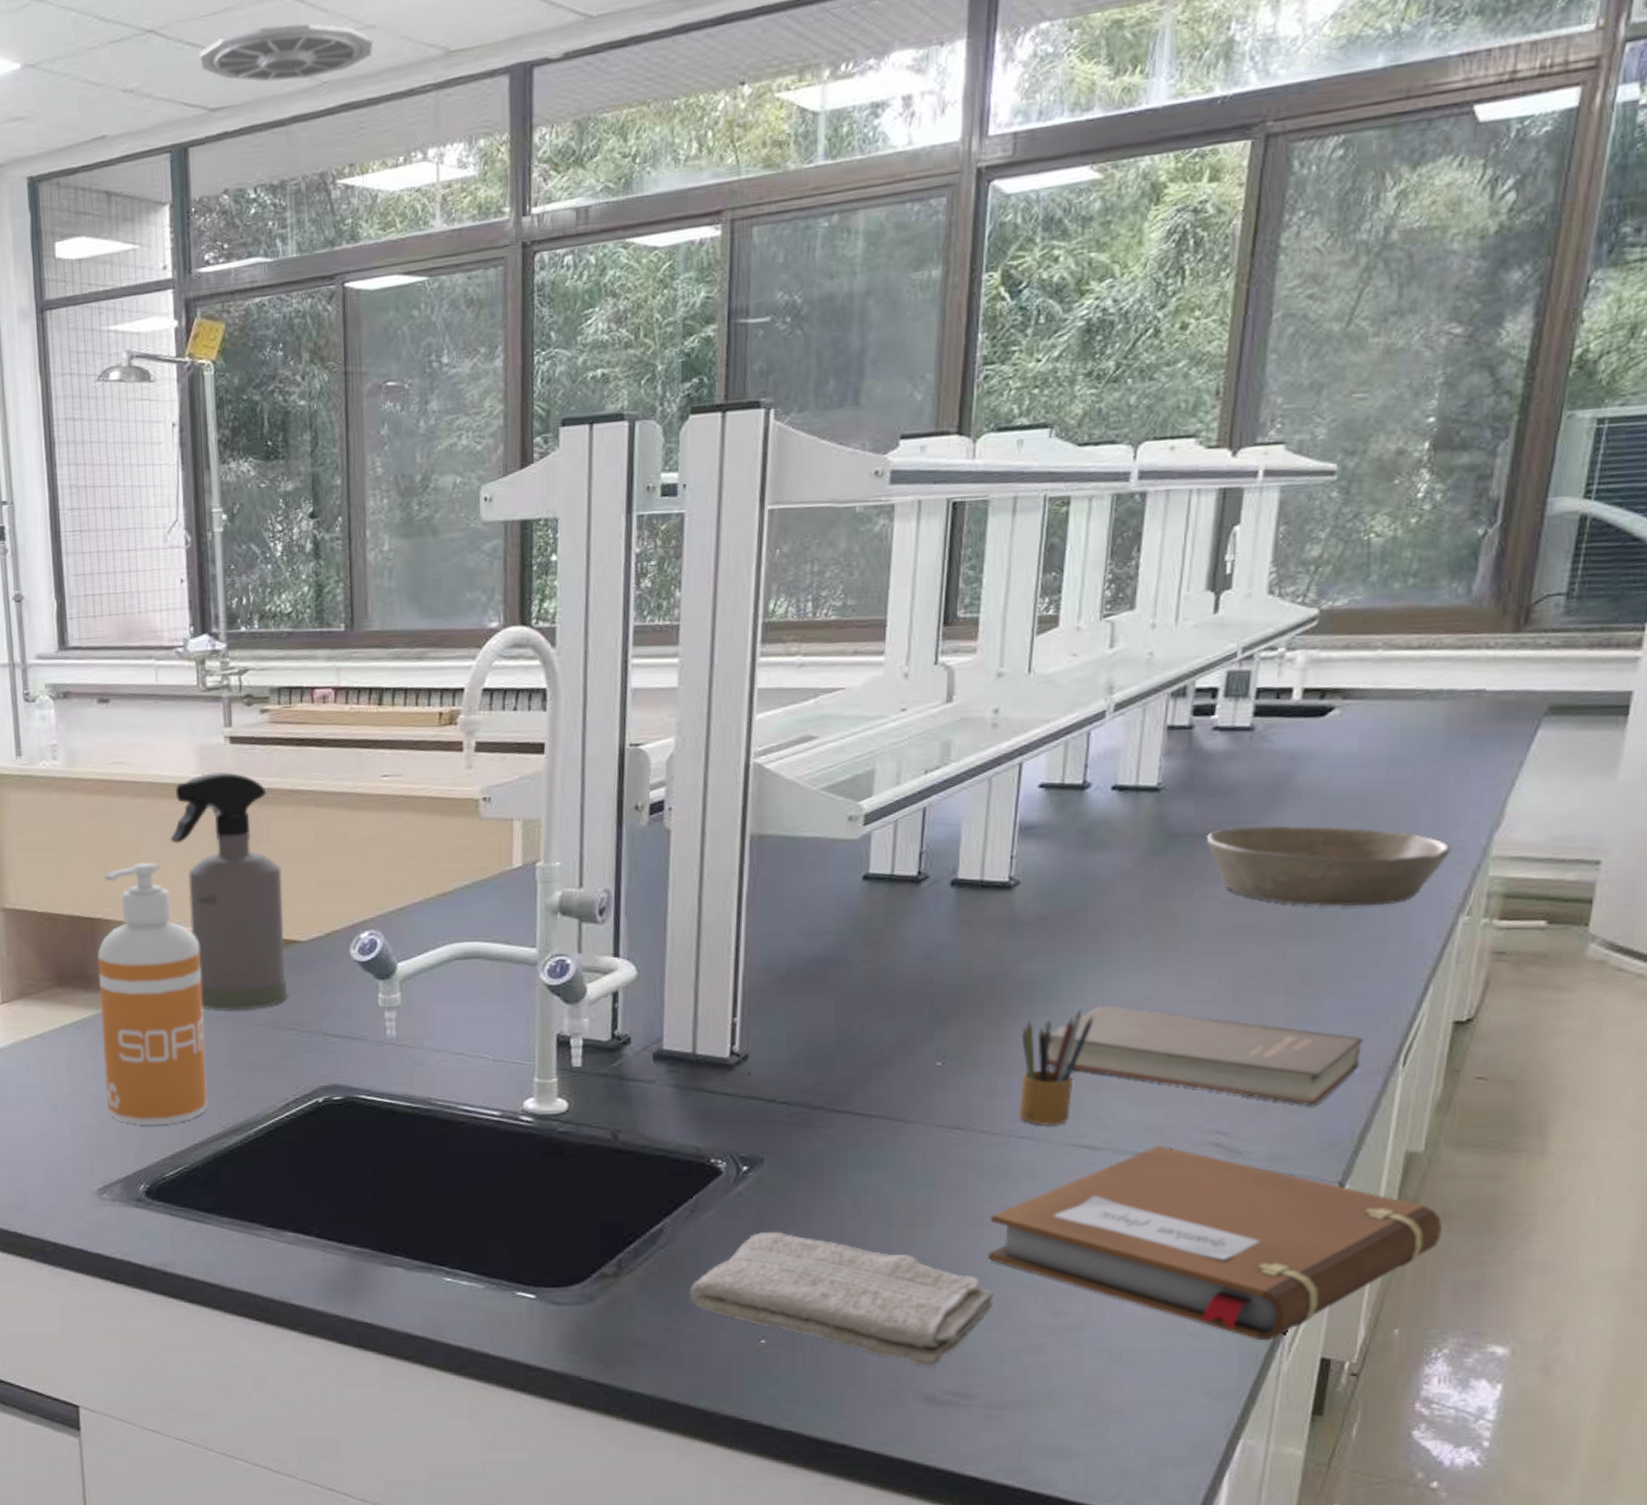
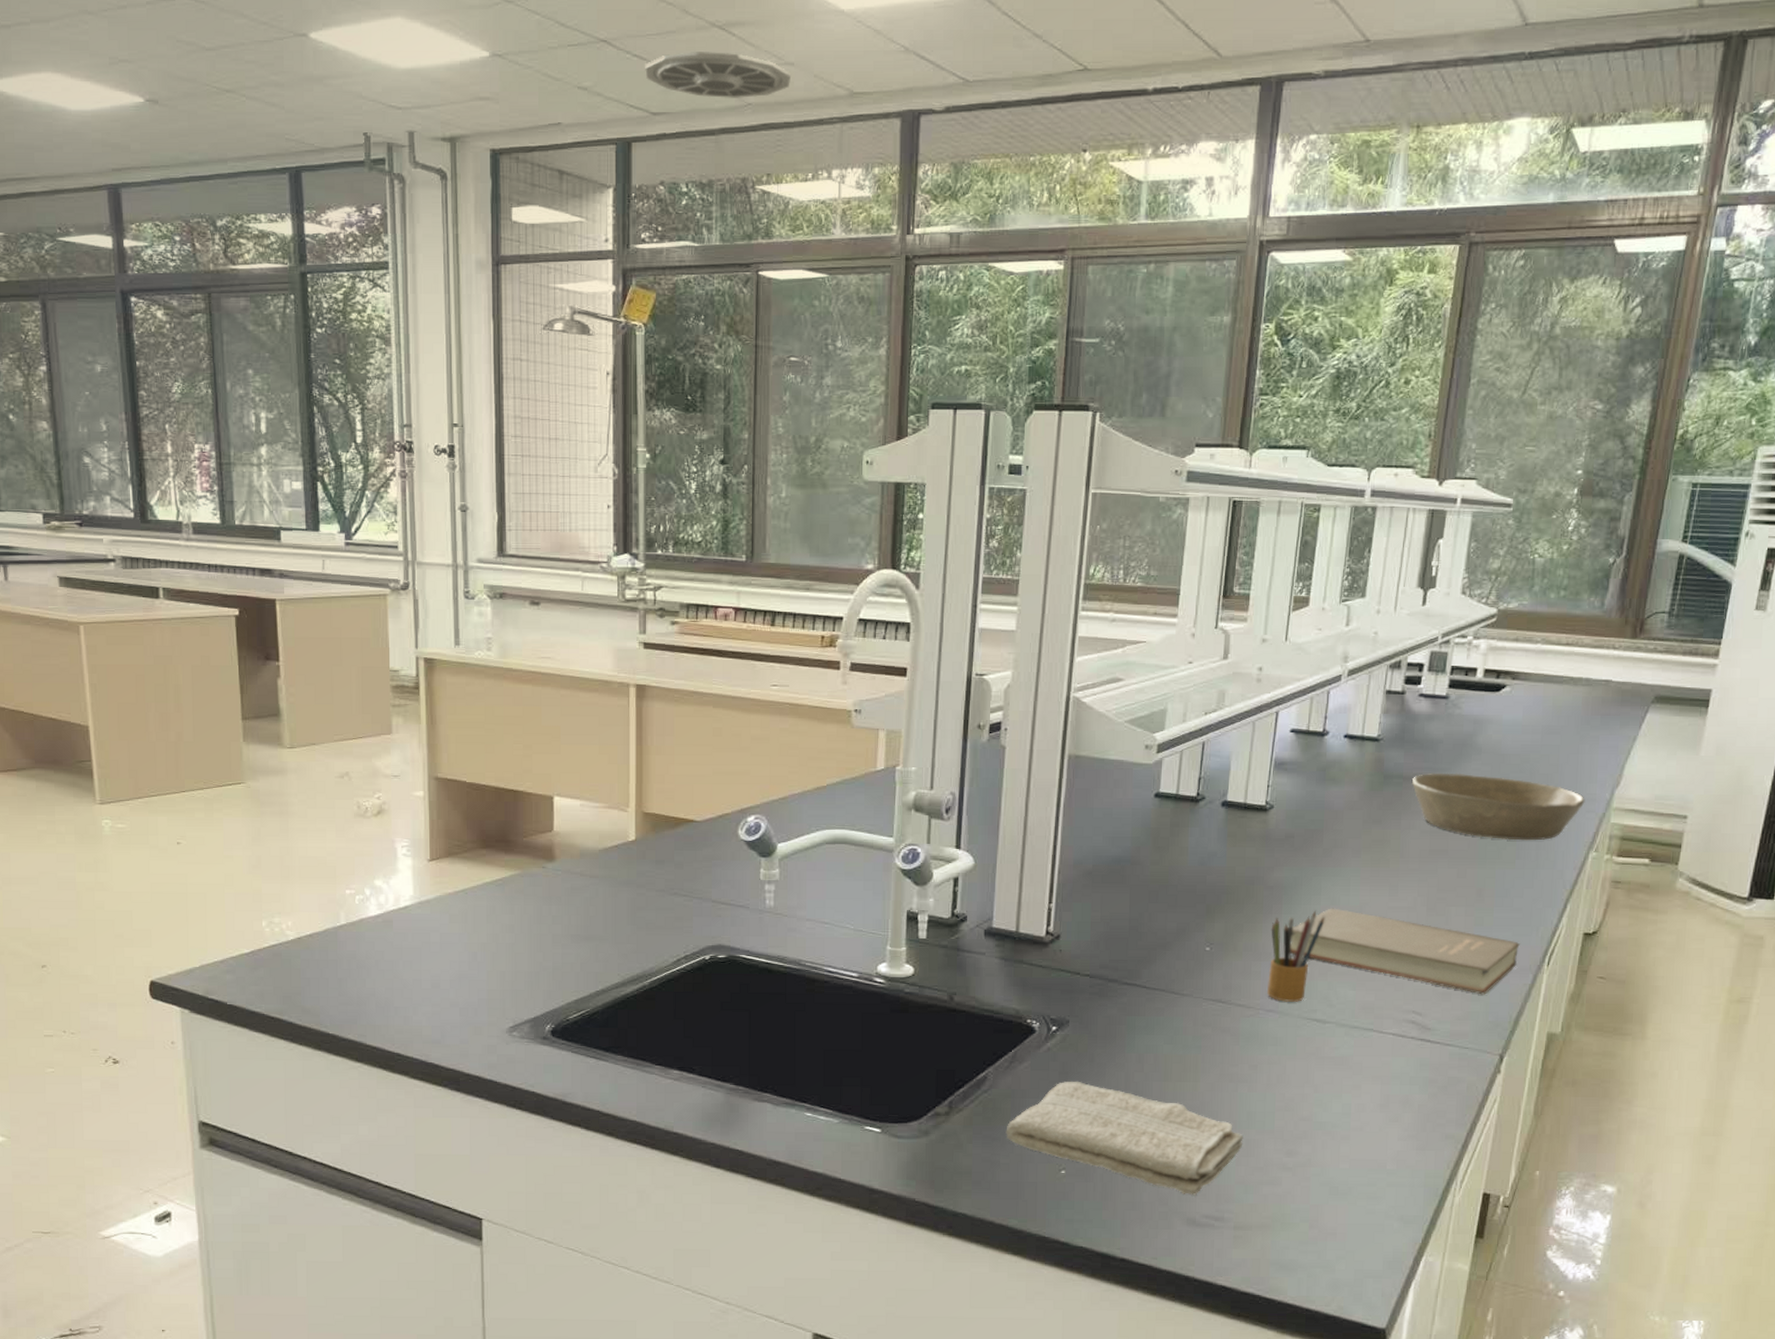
soap dispenser: present [97,862,208,1125] -> none [518,745,610,974]
spray bottle: present [170,772,288,1010] -> none [588,672,684,876]
notebook: present [988,1145,1442,1341] -> none [1240,1020,1572,1179]

